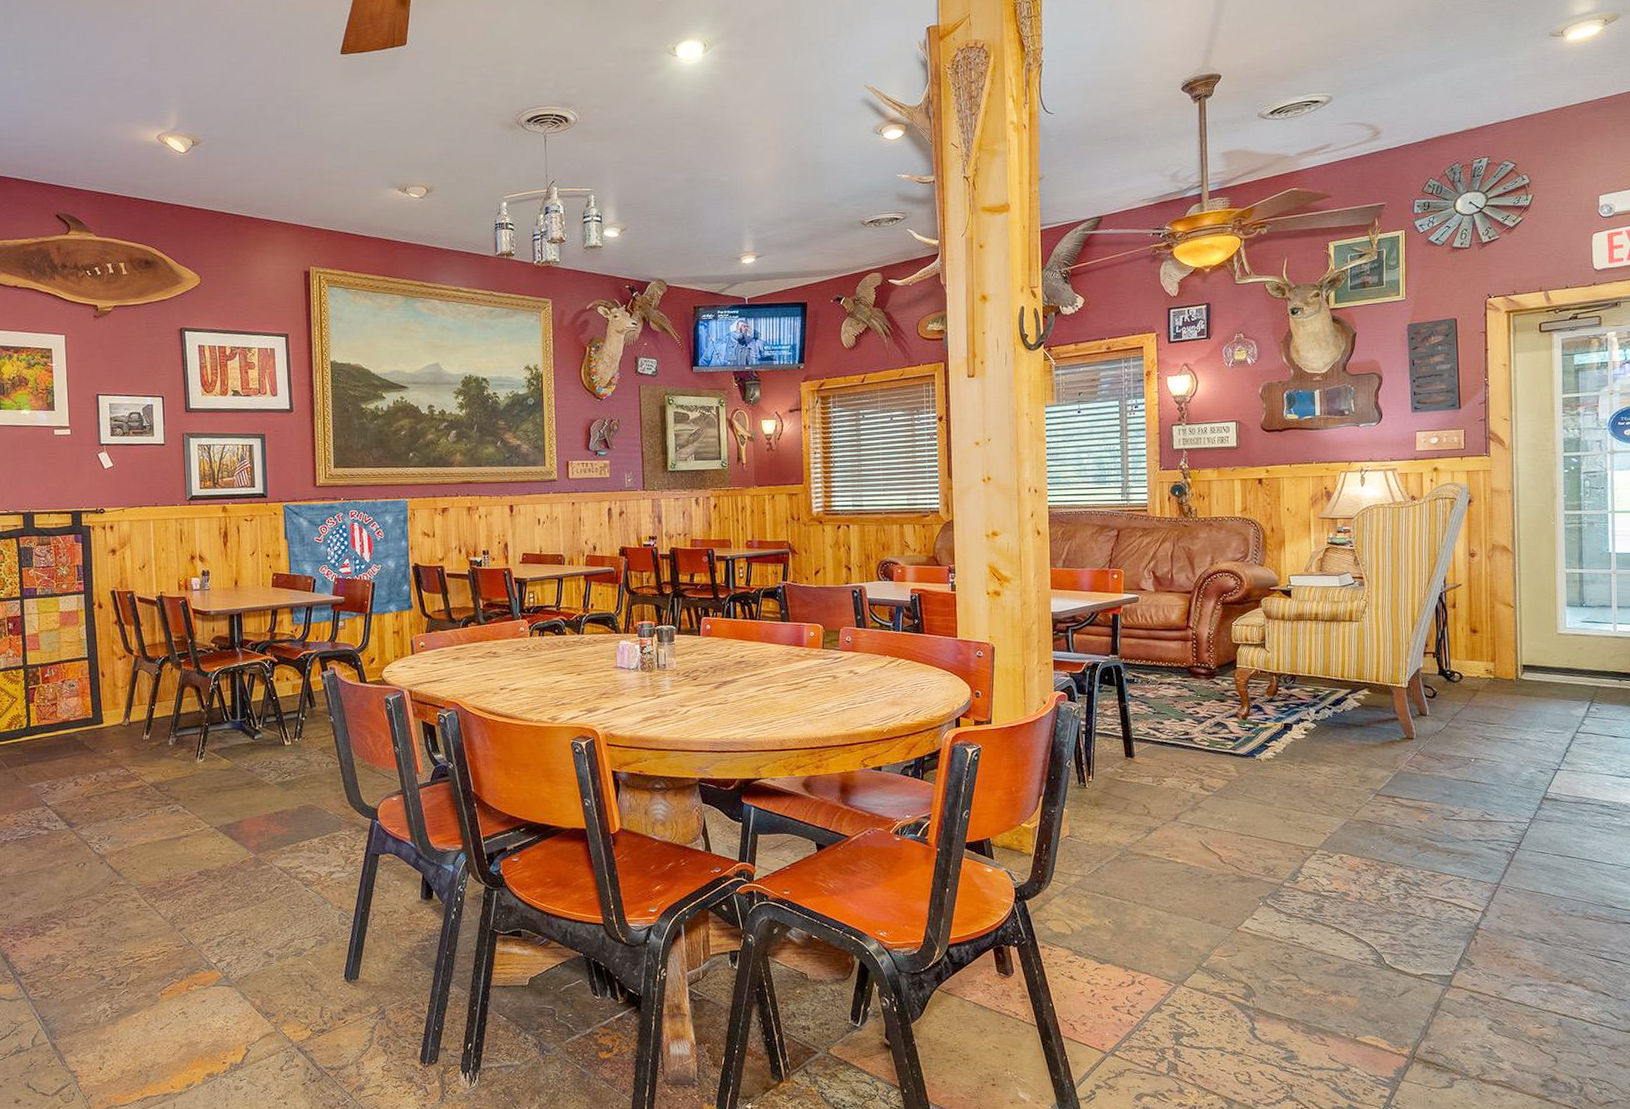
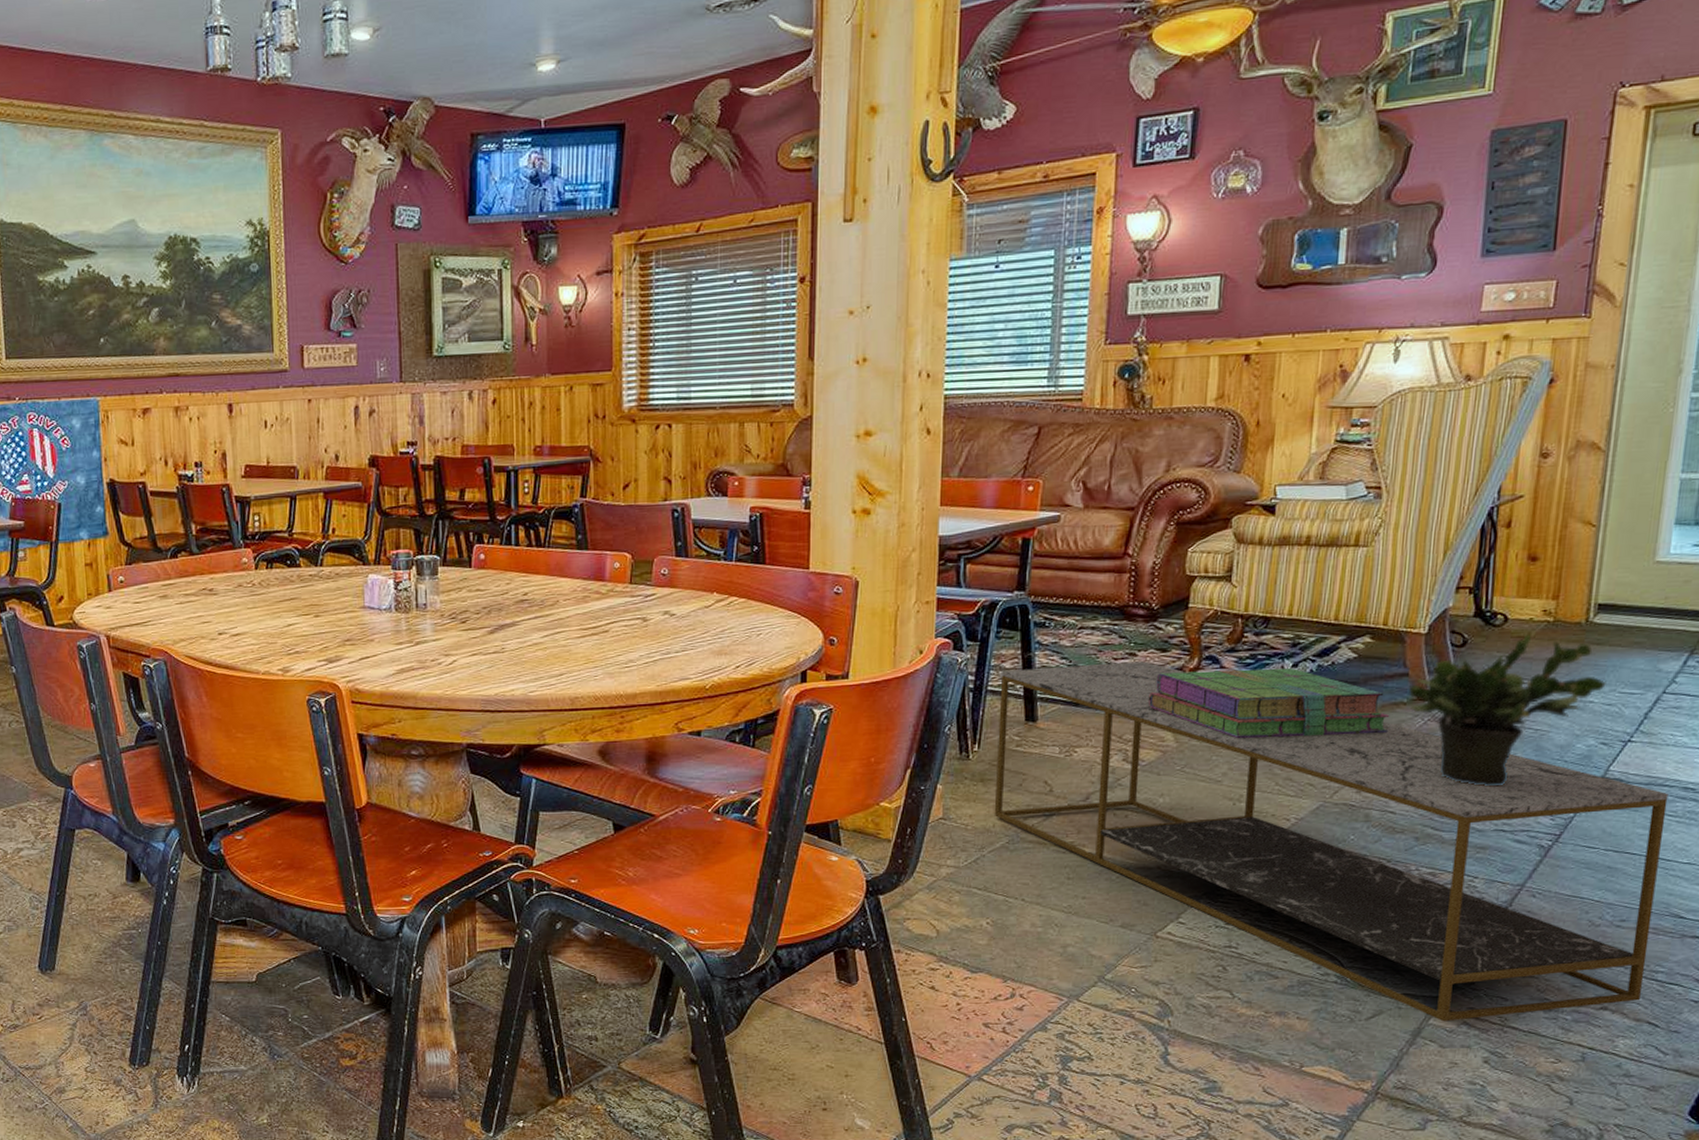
coffee table: none [1104,709,1594,996] -> present [994,661,1669,1022]
stack of books: none [1214,714,1389,769] -> present [1148,668,1390,738]
potted plant: none [1399,687,1536,806] -> present [1407,633,1606,787]

